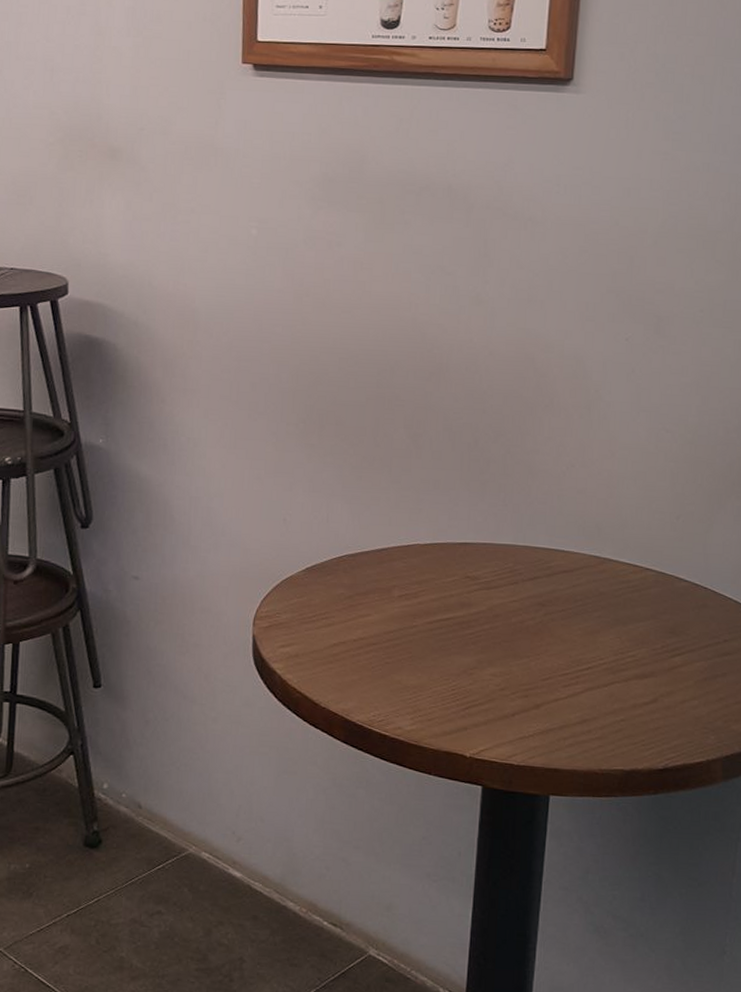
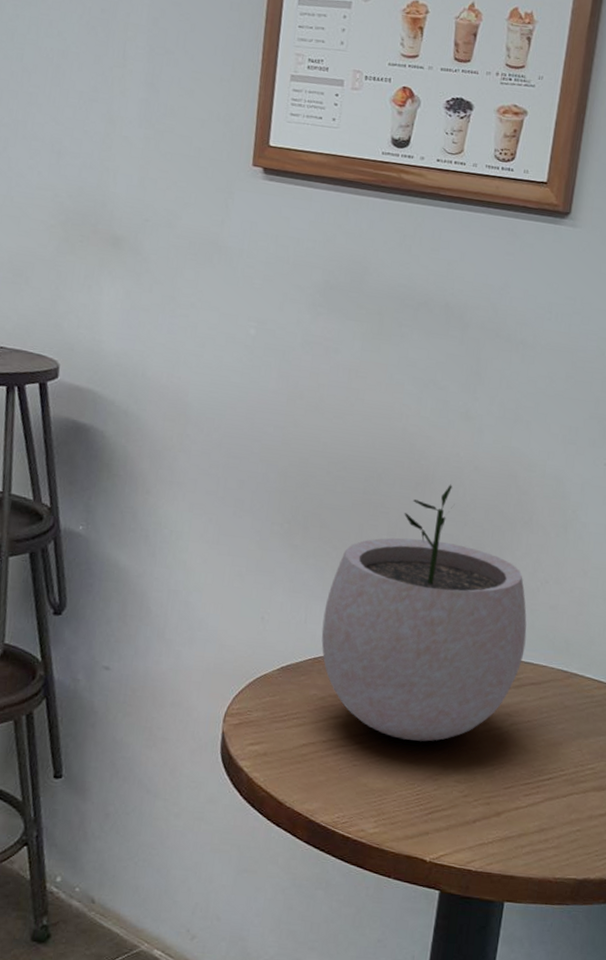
plant pot: none [344,371,555,636] -> present [321,484,527,742]

